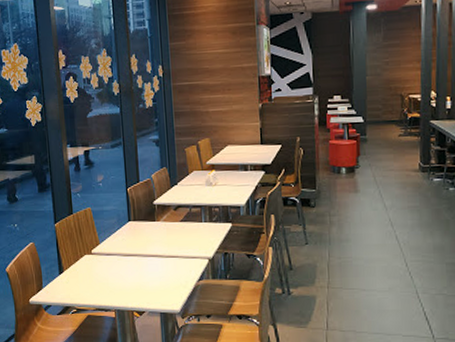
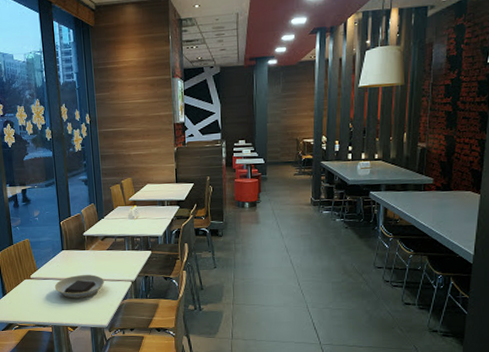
plate: none [119,250,177,278] -> present [54,275,105,299]

